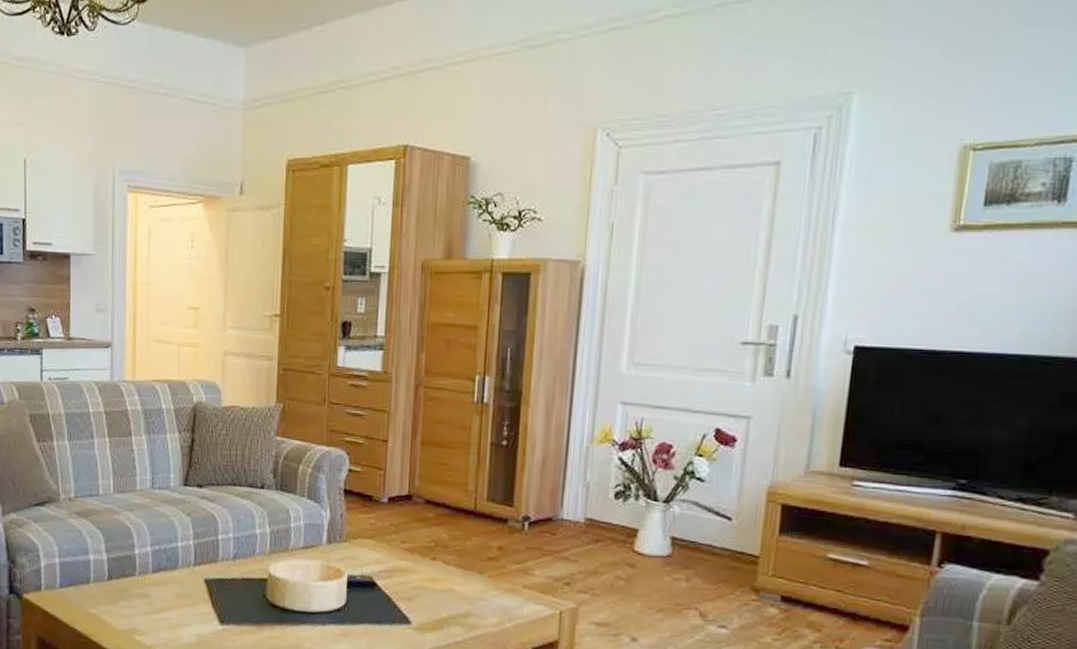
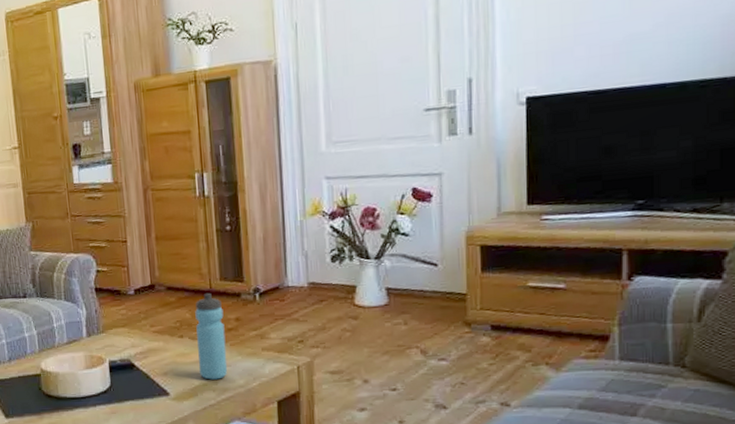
water bottle: none [448,513,486,614] -> present [195,292,228,380]

